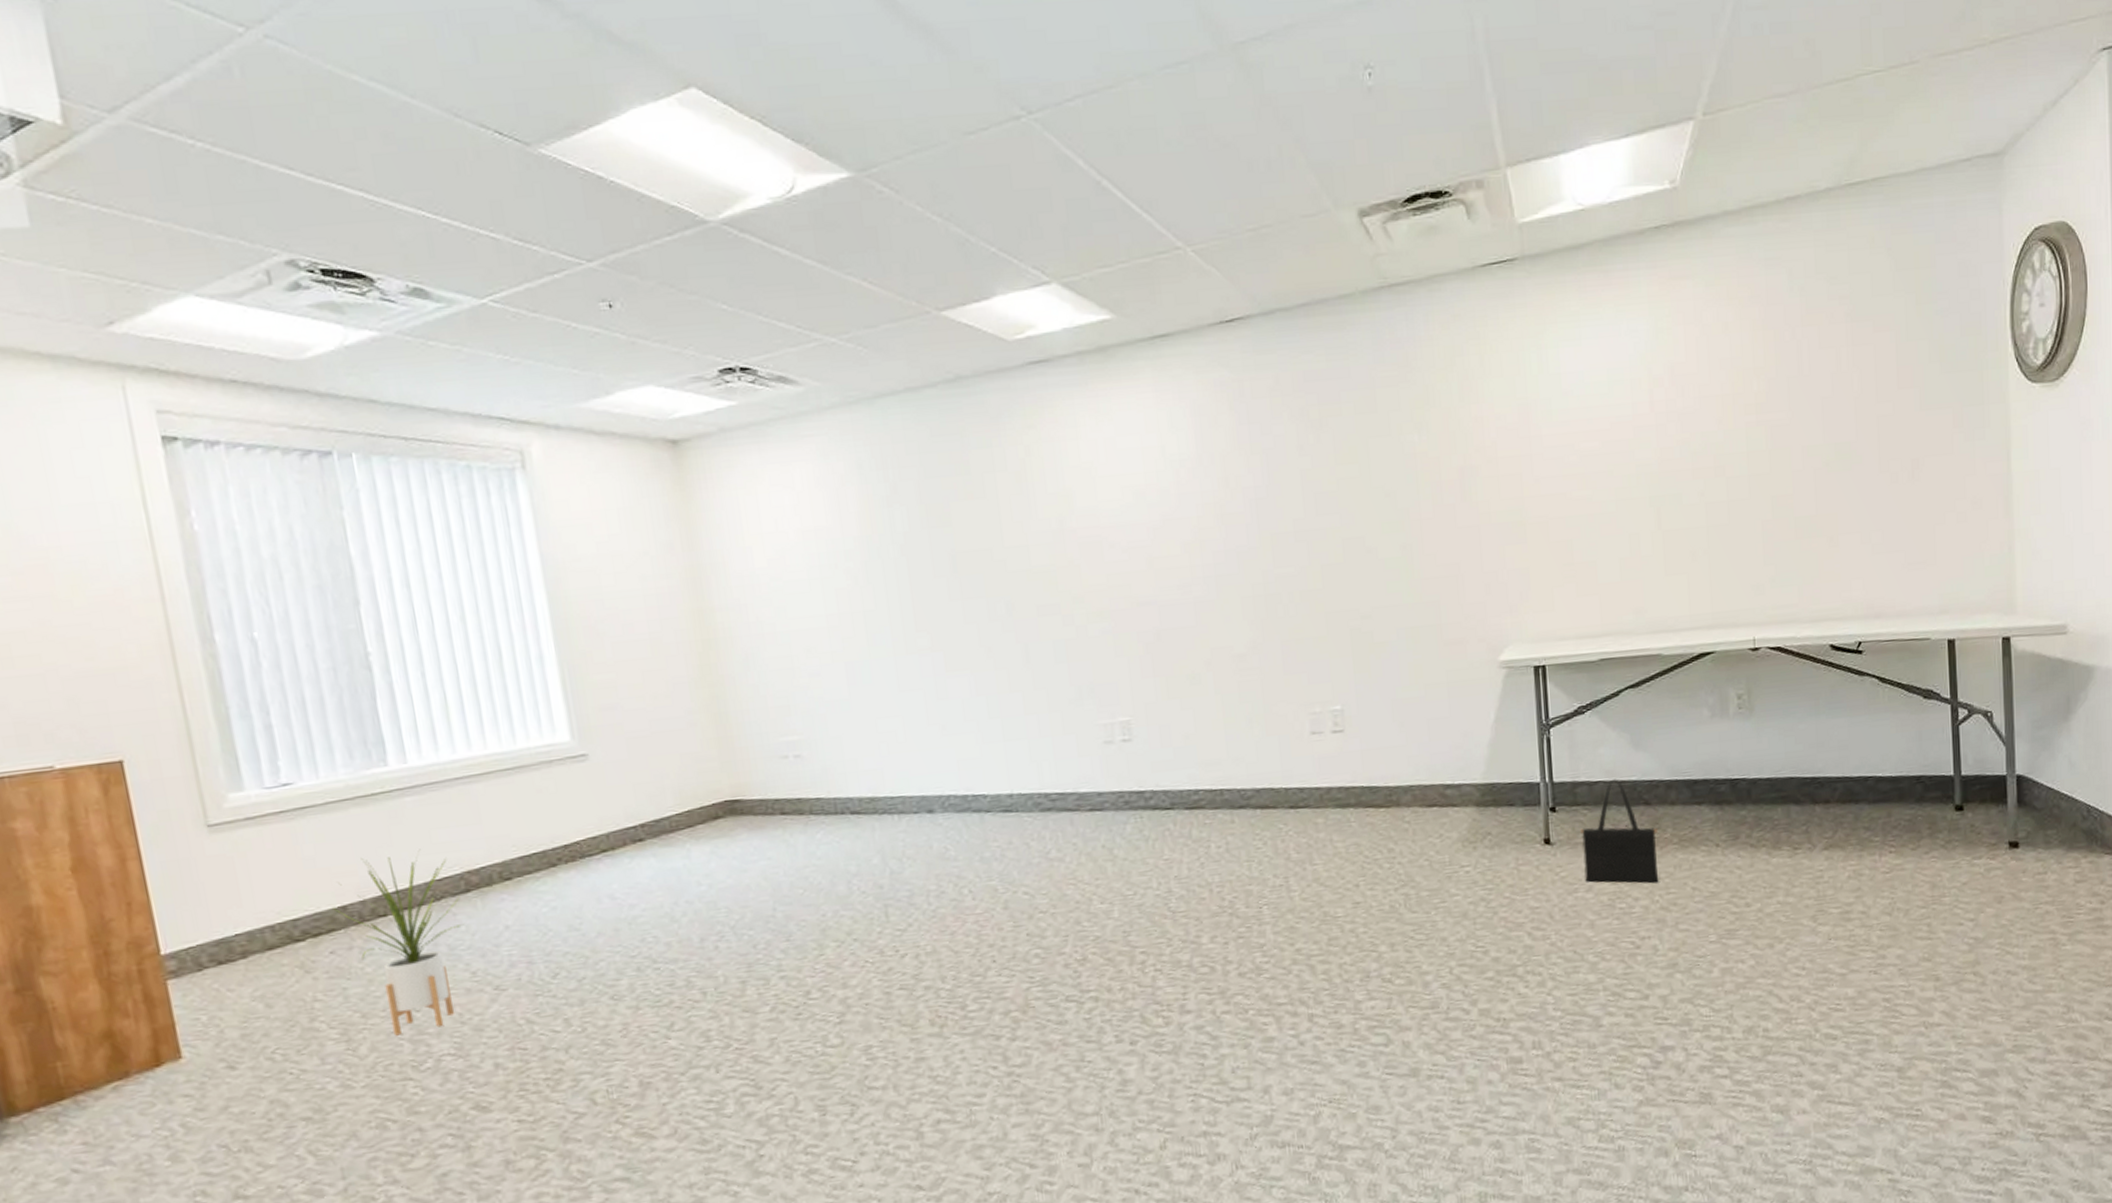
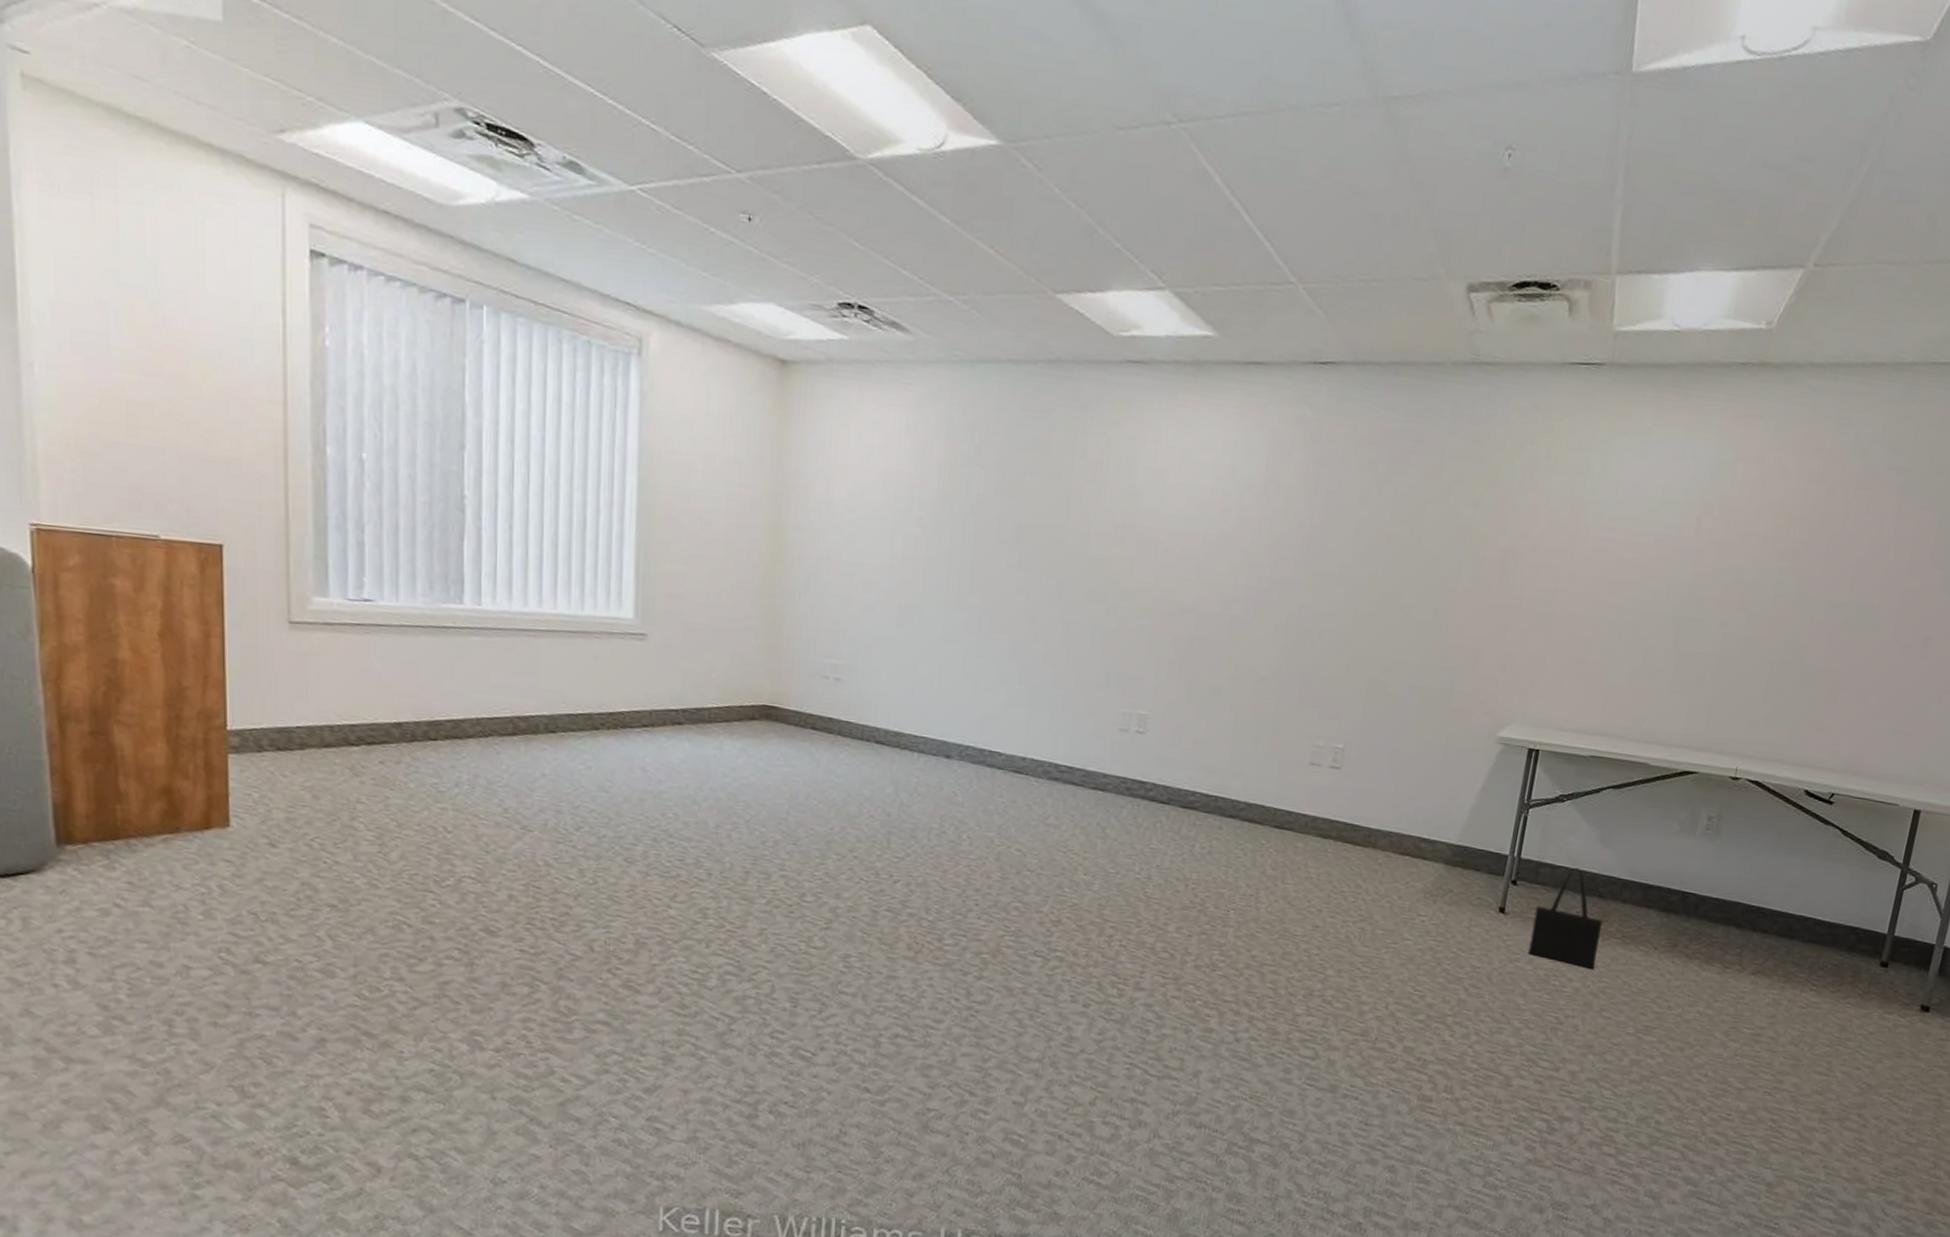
house plant: present [332,849,465,1036] -> none [389,683,506,851]

